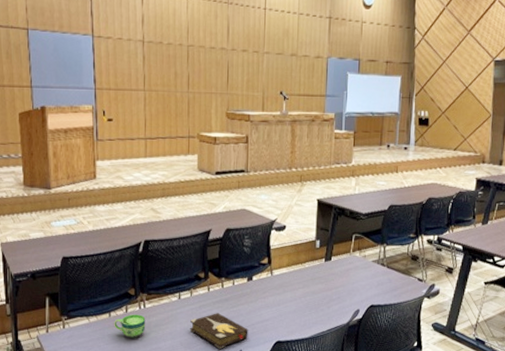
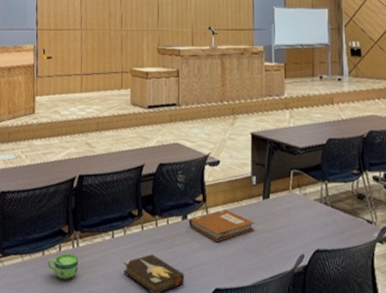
notebook: none [253,271,315,301] -> present [188,210,254,242]

